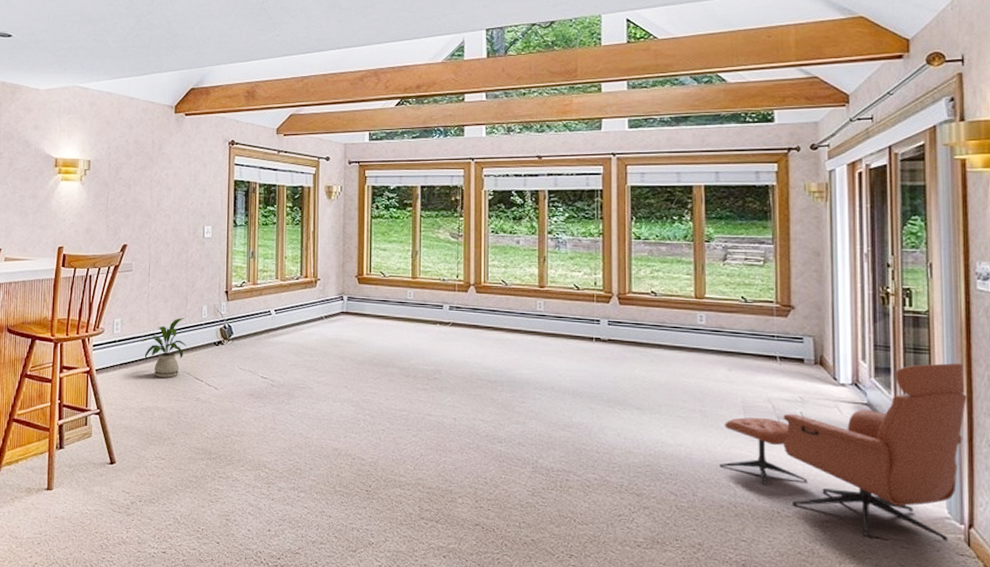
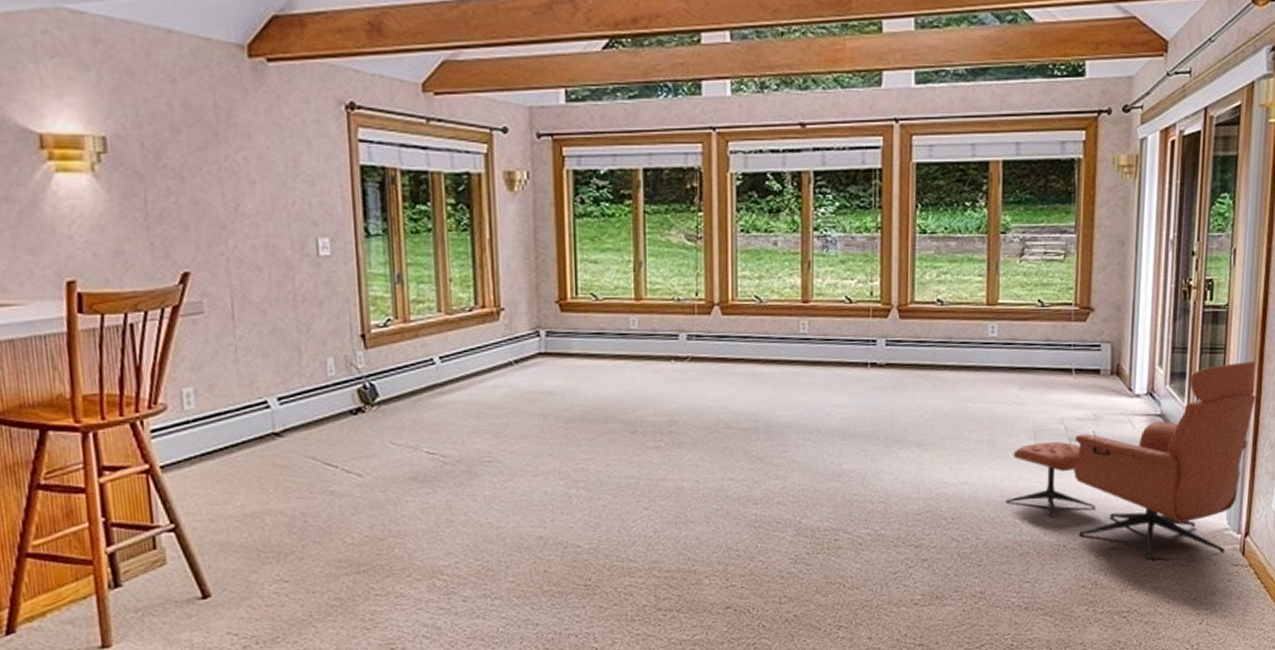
house plant: present [141,318,187,378] -> none [232,379,307,468]

